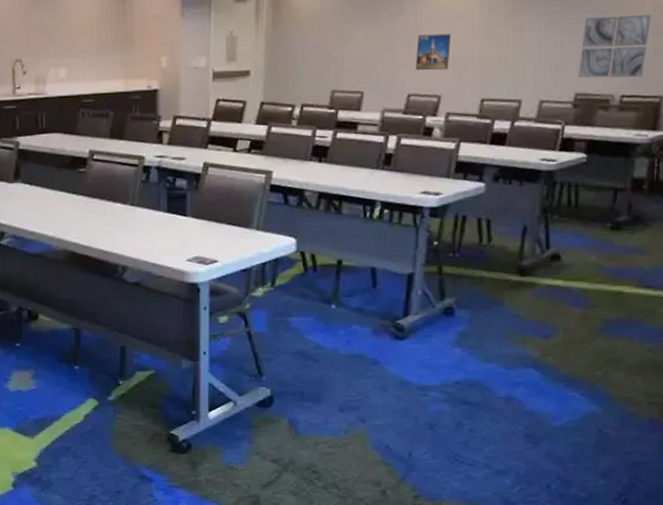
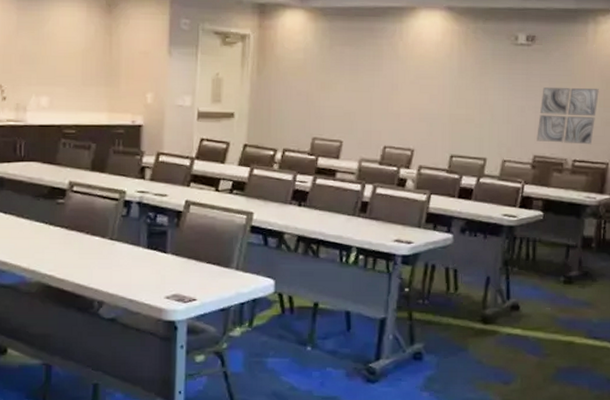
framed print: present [415,33,451,71] -> none [391,91,424,126]

